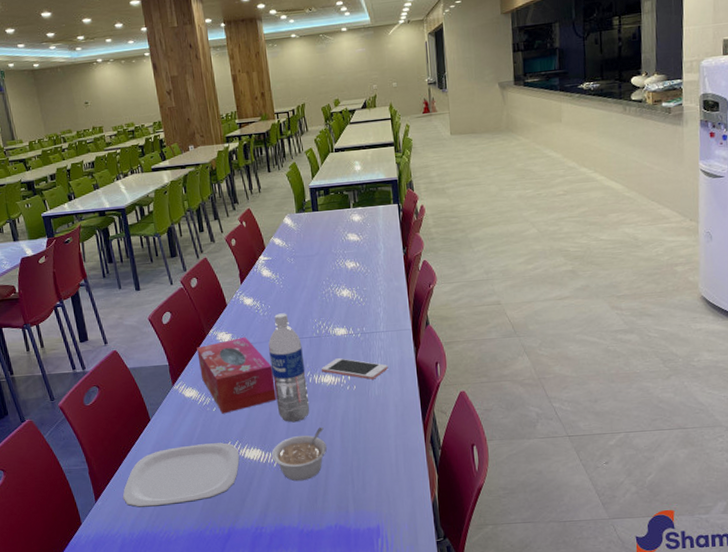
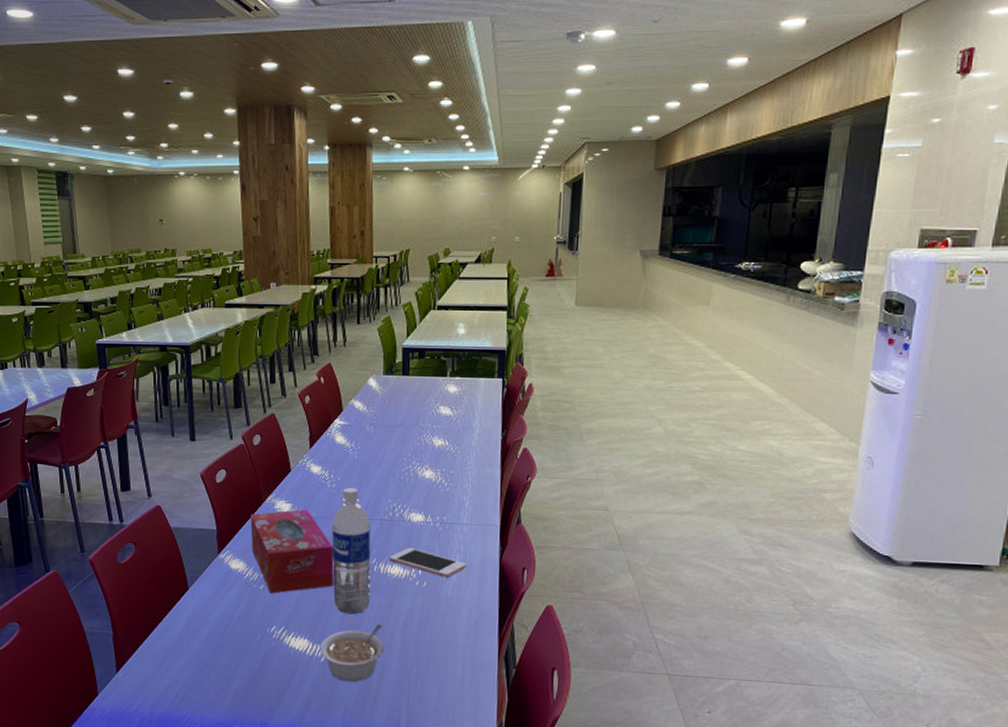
plate: present [122,443,239,508] -> none [147,624,283,689]

